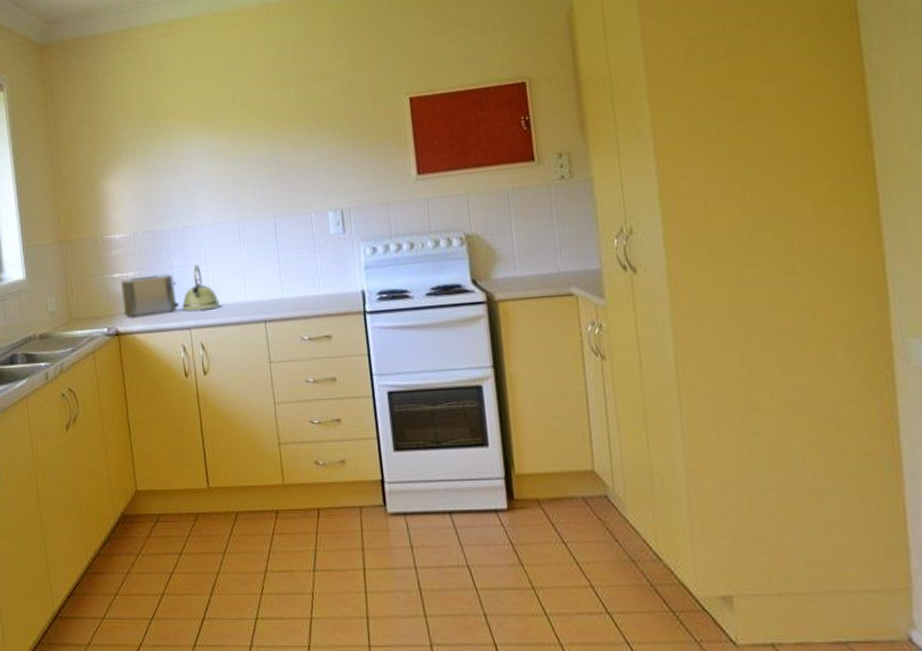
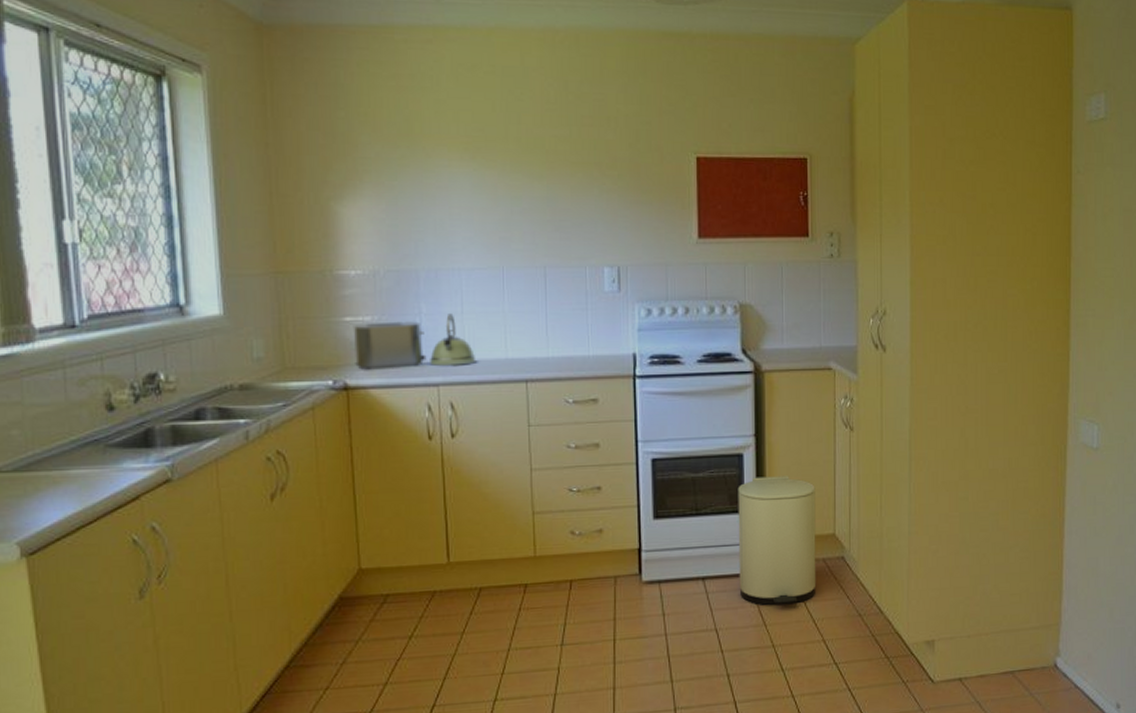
pedal bin: none [479,408,578,545] -> present [738,476,817,606]

